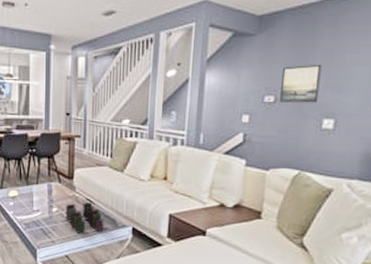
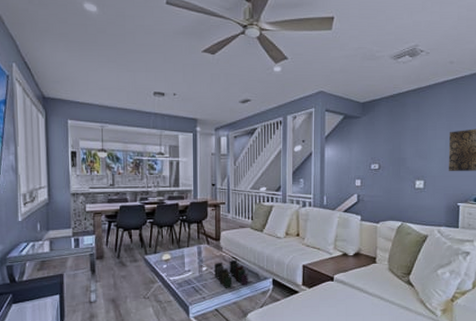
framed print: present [280,65,322,103] -> none [383,139,411,169]

